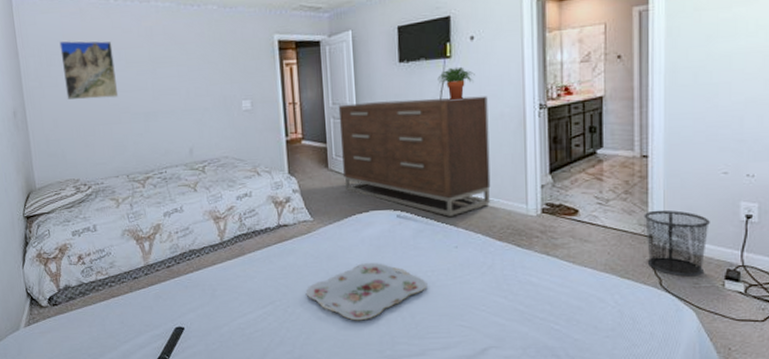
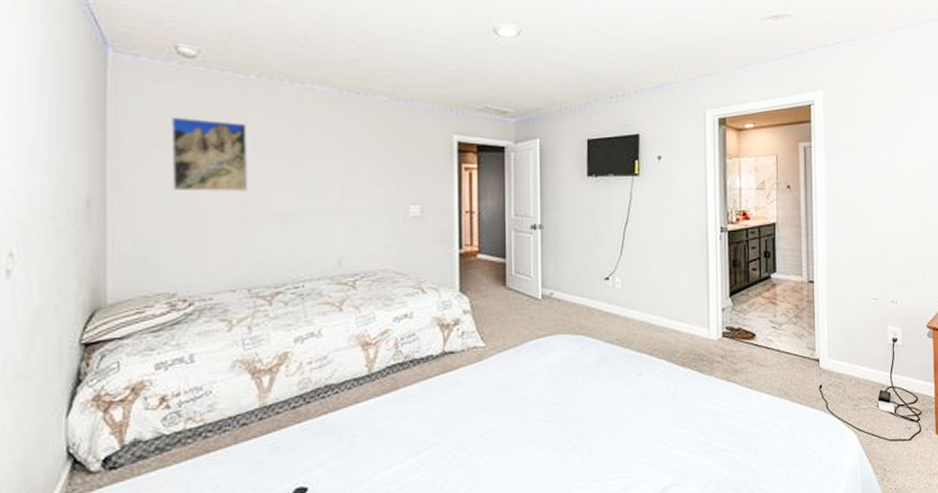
serving tray: present [306,263,428,321] -> none [471,394,609,465]
dresser: present [338,96,491,217] -> none [521,215,675,341]
potted plant: present [437,66,475,101] -> none [625,185,662,219]
waste bin: present [644,209,710,277] -> none [811,333,865,399]

